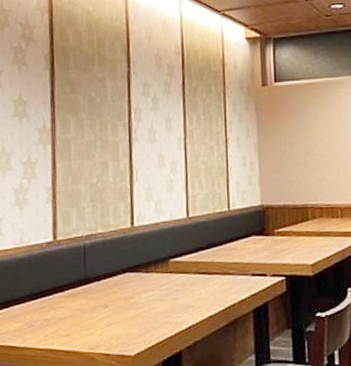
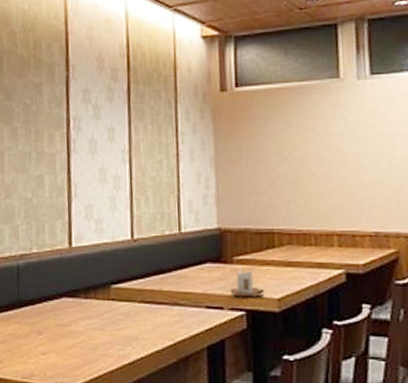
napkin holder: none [272,238,301,264] -> present [231,266,264,297]

